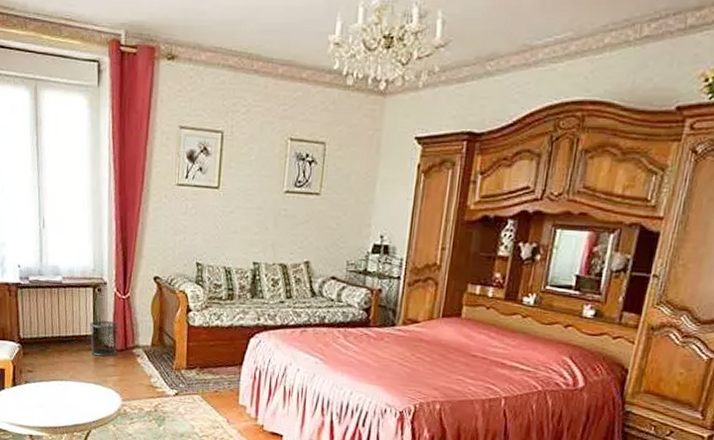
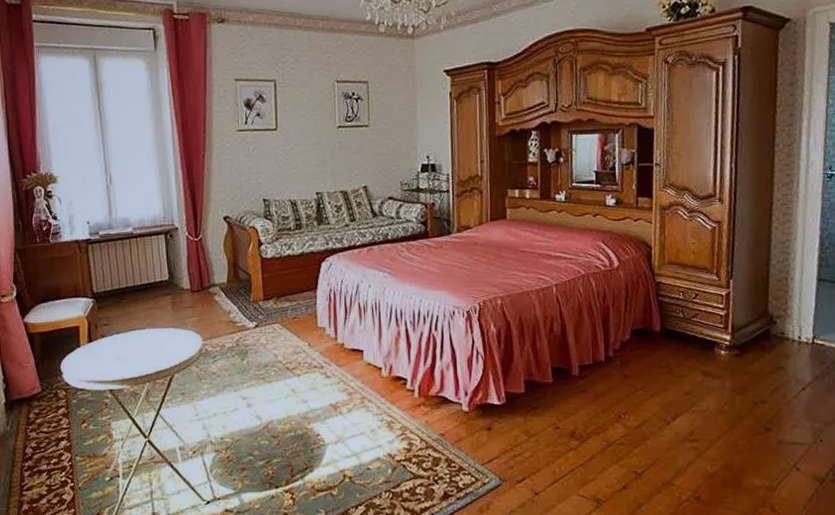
waste bin: present [89,320,119,357] -> none [164,264,194,300]

